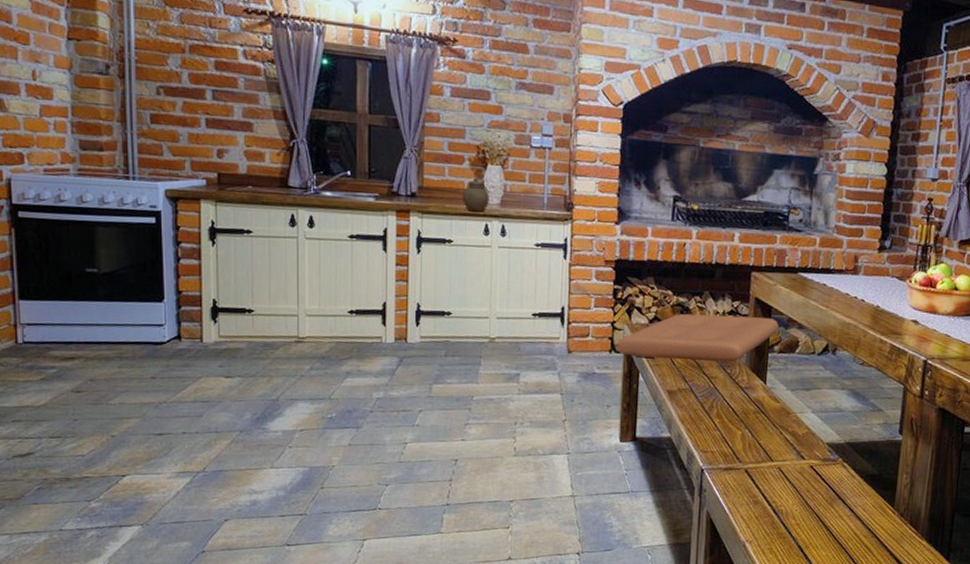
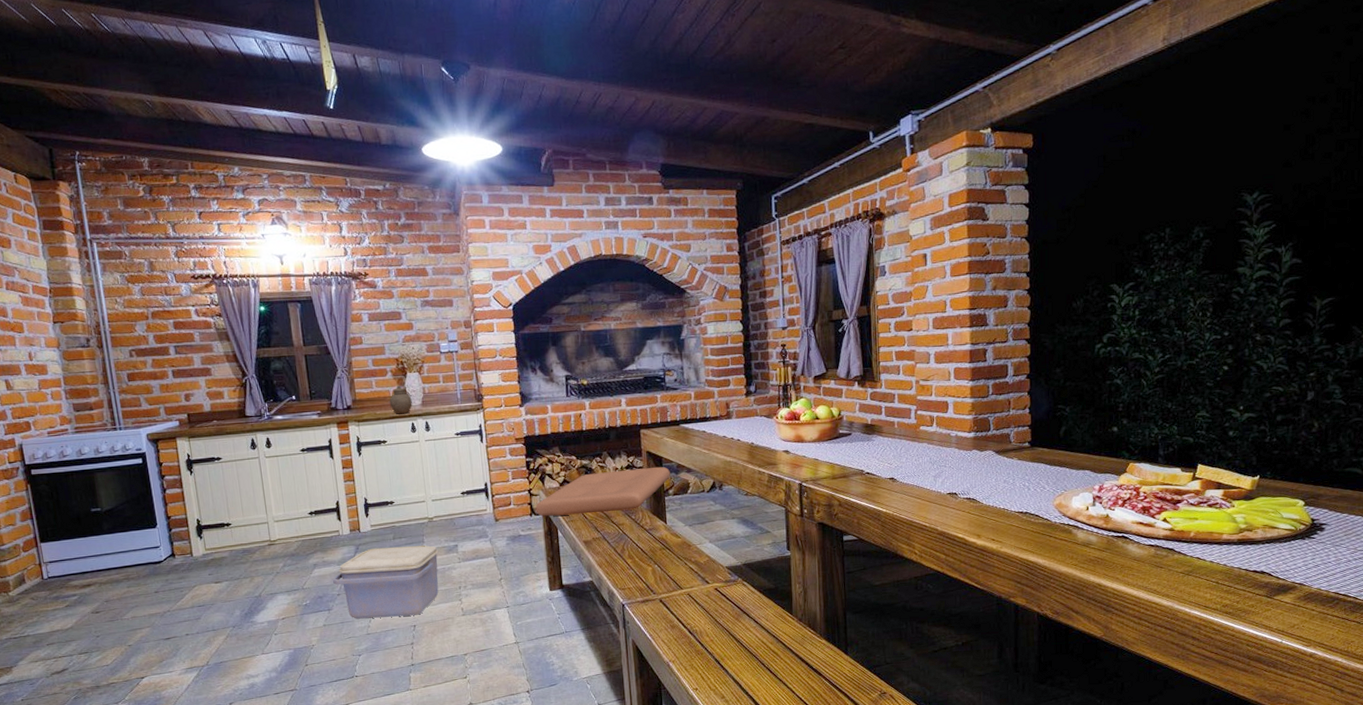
cooler: none [367,363,496,448] -> present [333,545,439,619]

